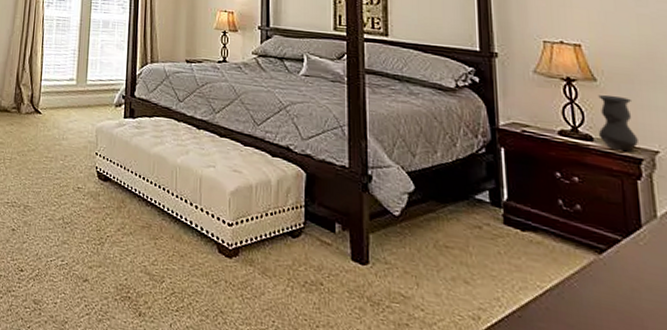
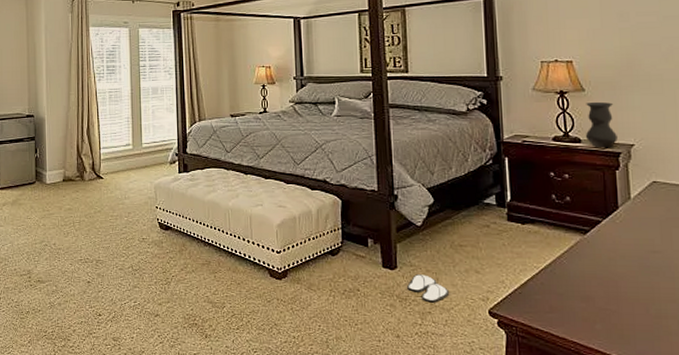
slippers: none [381,274,431,314] -> present [407,274,449,303]

